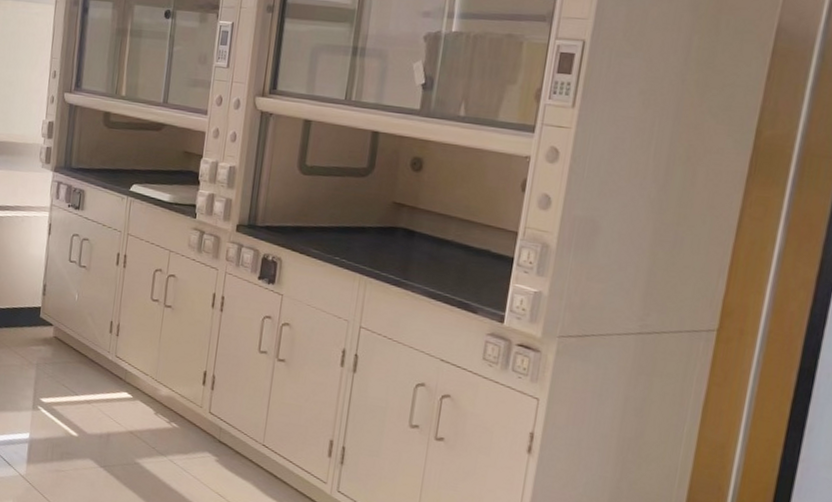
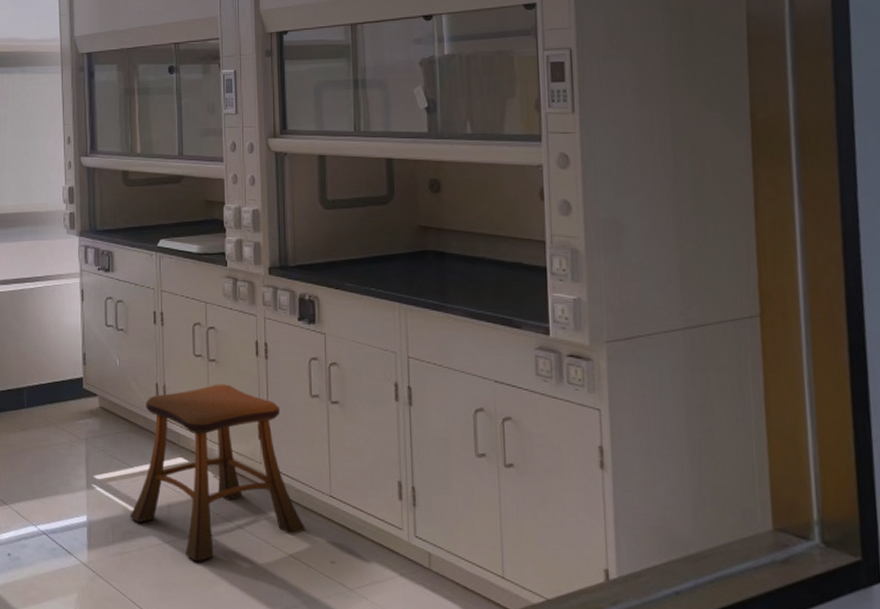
stool: none [70,329,235,487] -> present [129,384,306,561]

